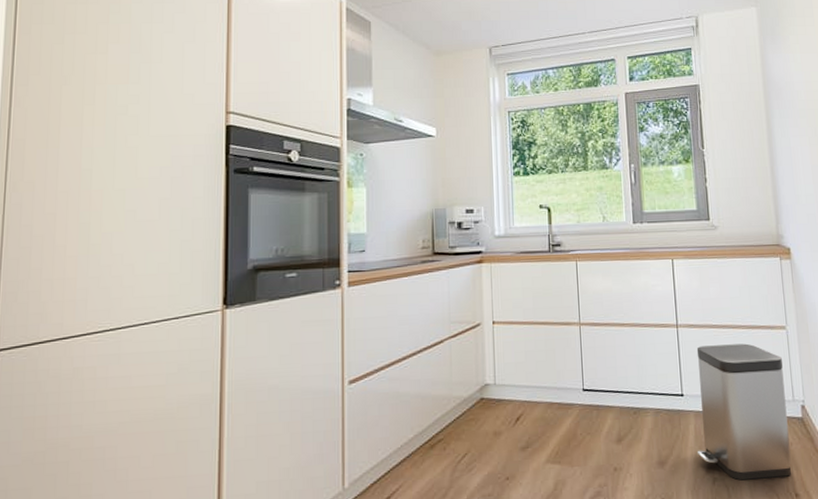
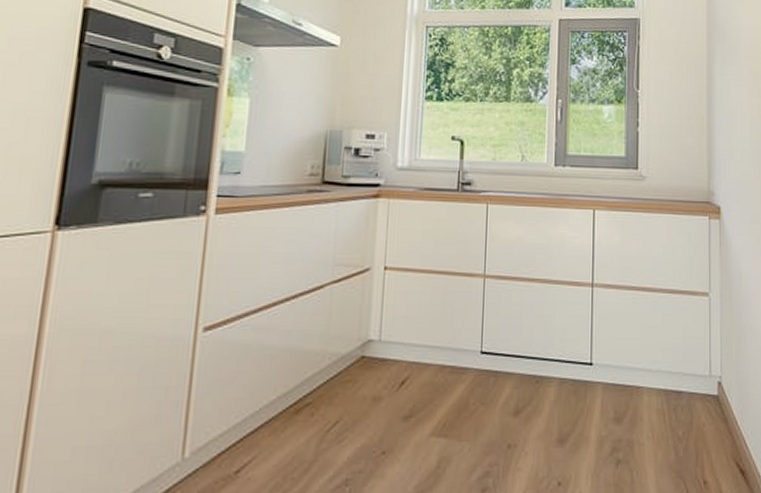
pedal bin: present [696,343,792,481] -> none [601,309,702,464]

